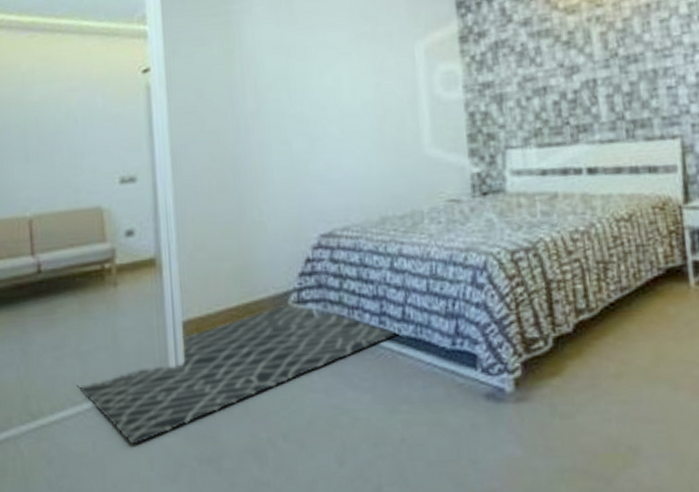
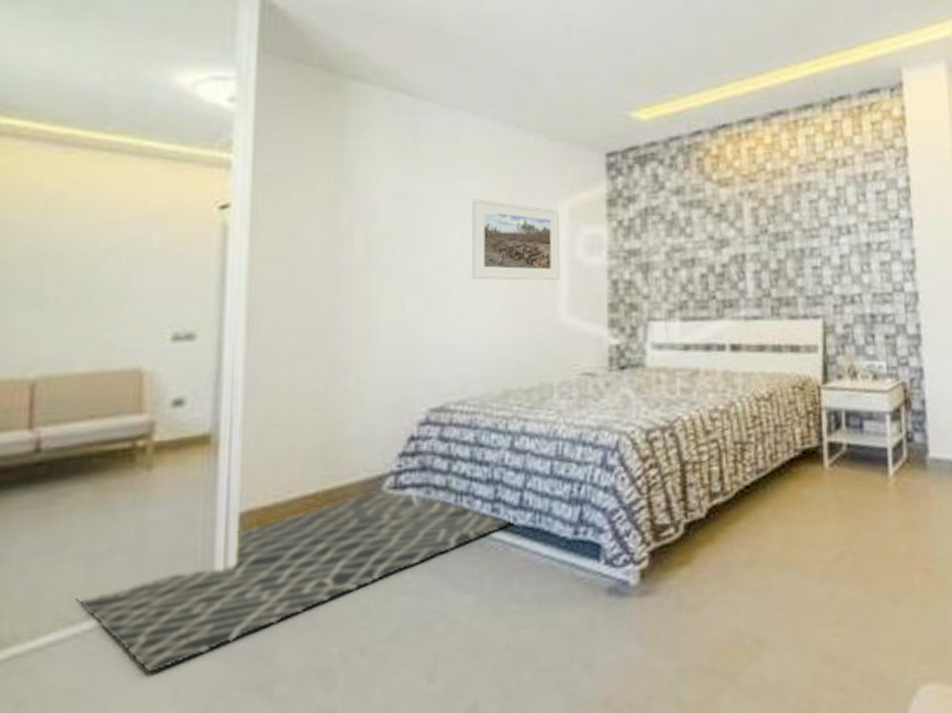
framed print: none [339,46,421,120] -> present [471,198,559,281]

